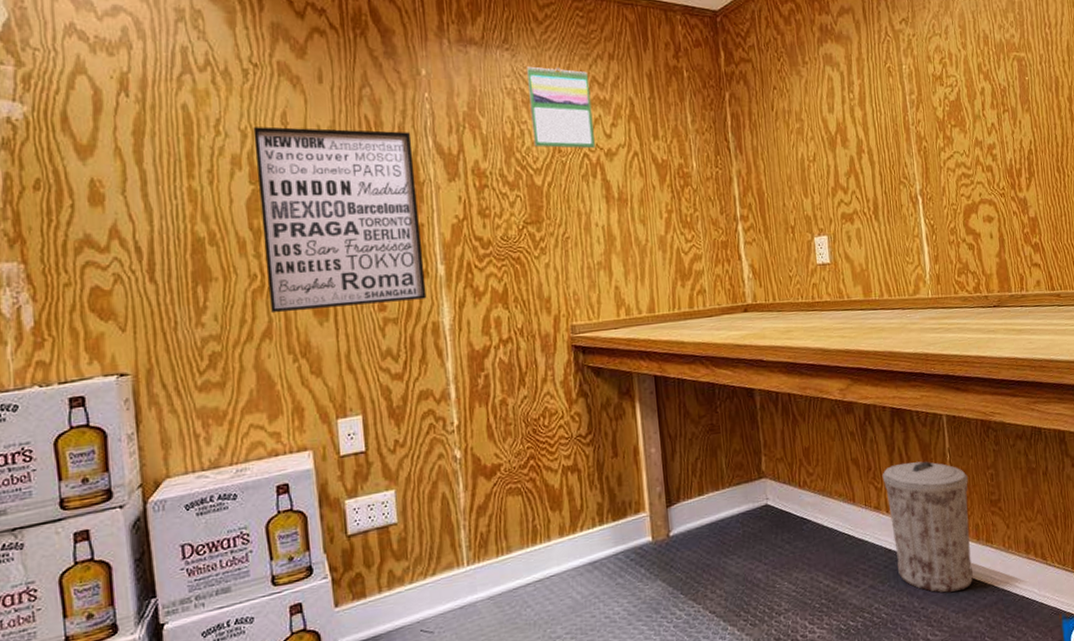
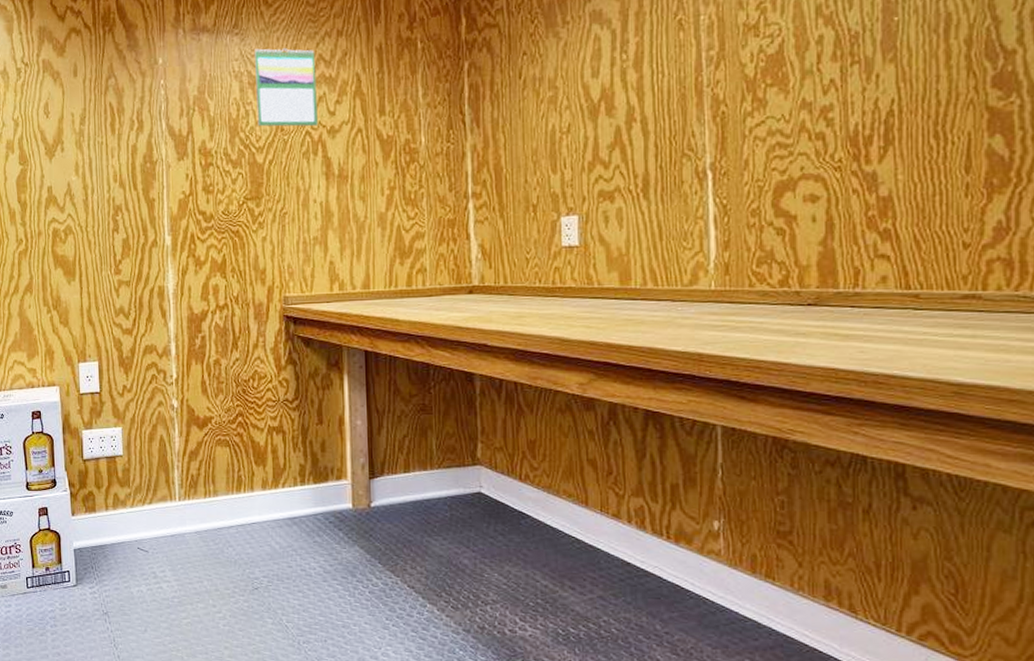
wall art: present [253,126,427,314] -> none [23,116,155,272]
trash can: present [882,461,973,593] -> none [625,473,746,624]

